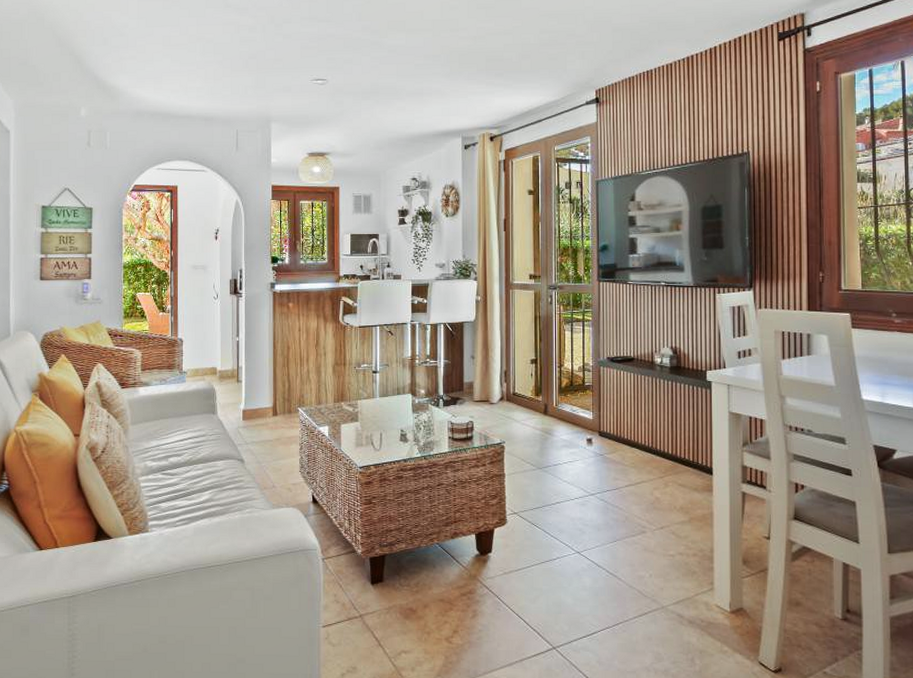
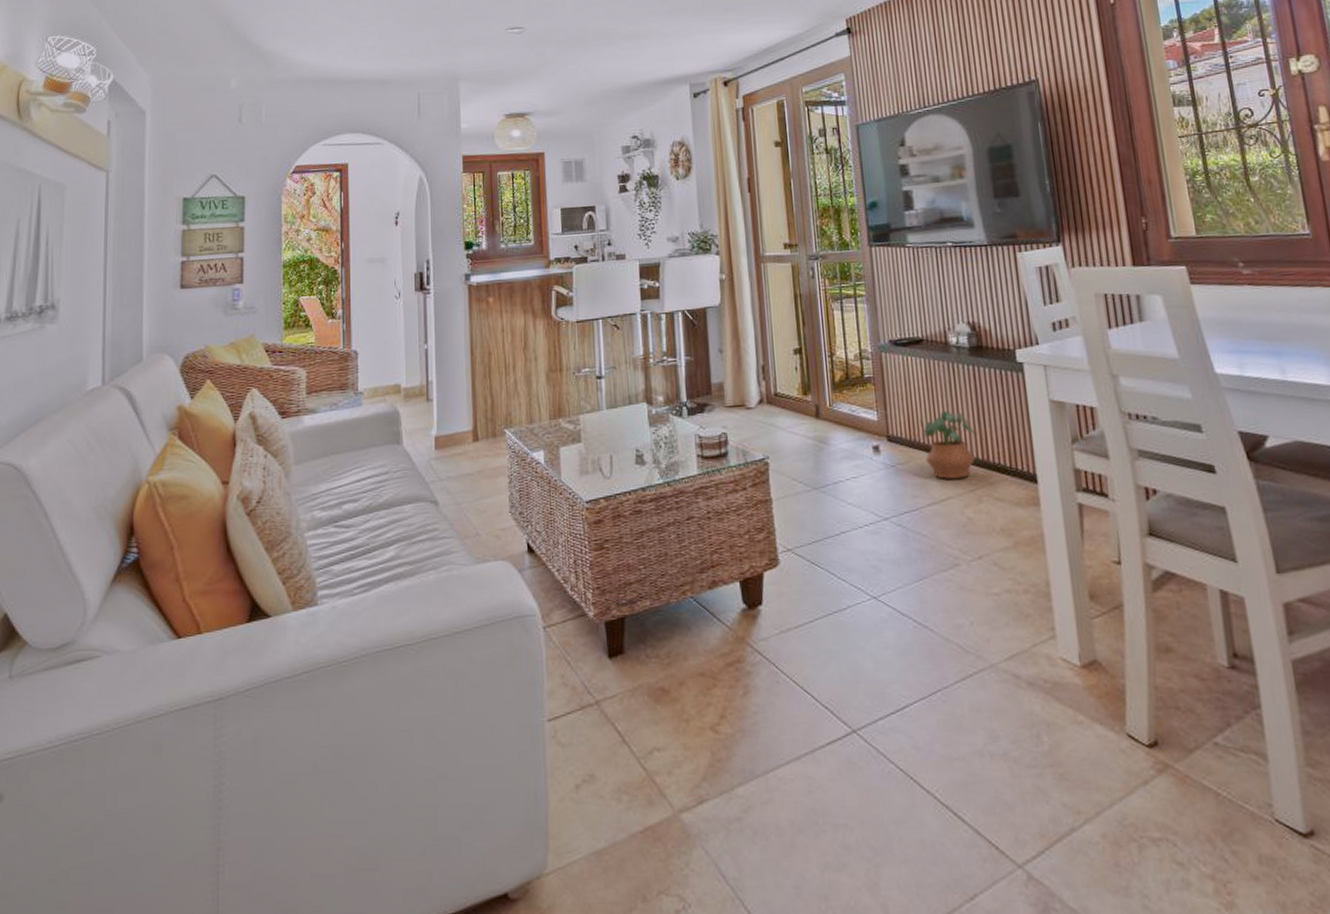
potted plant: none [626,416,670,467] -> present [919,411,978,479]

